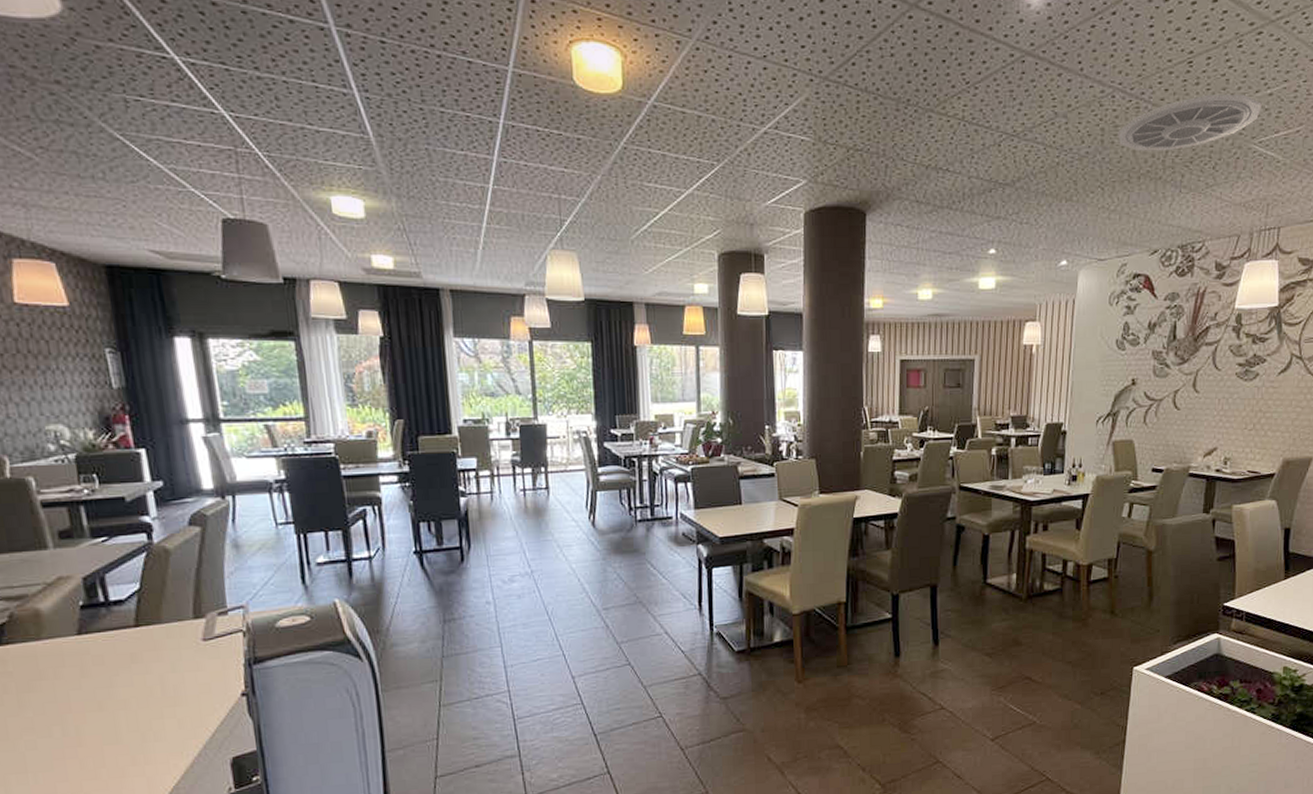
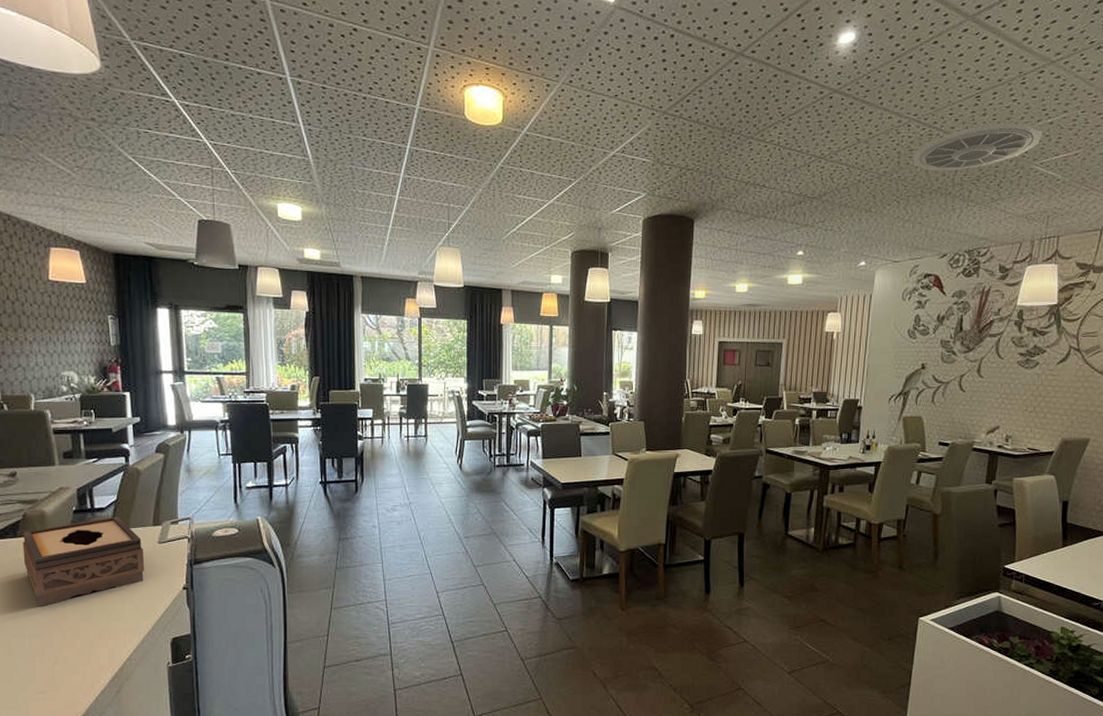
tissue box: none [11,610,188,731] -> present [22,516,145,606]

